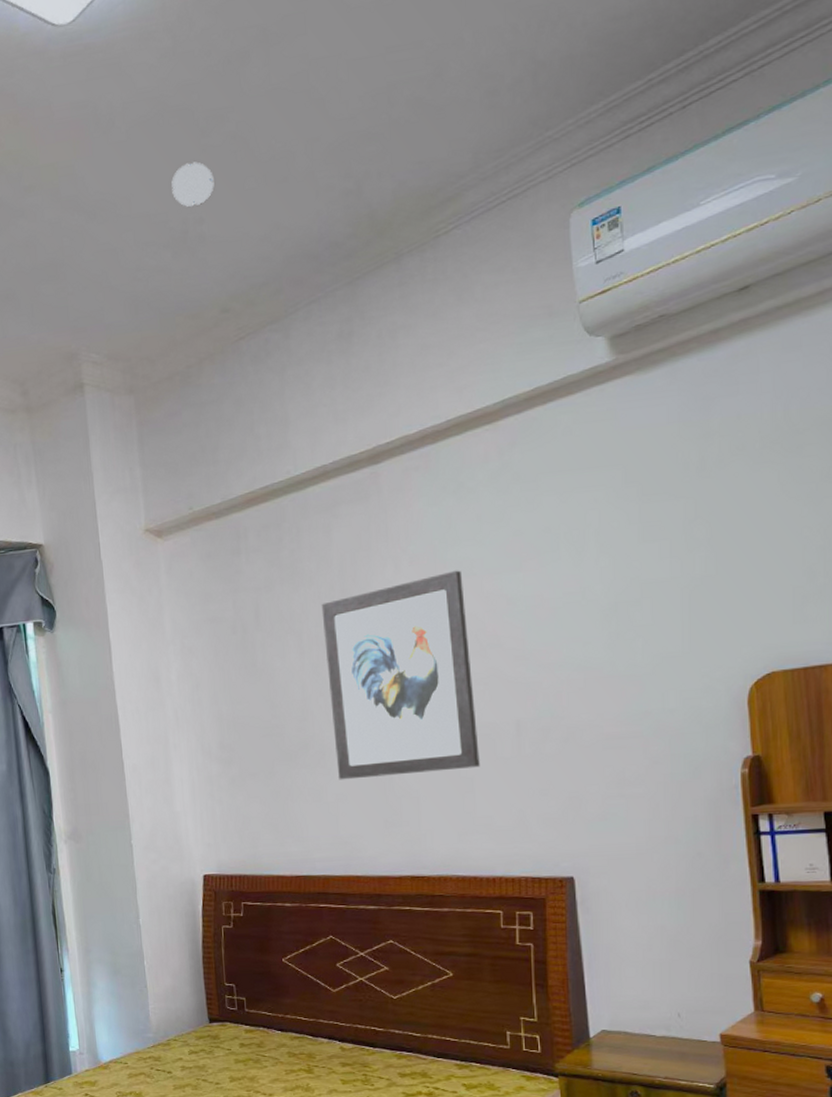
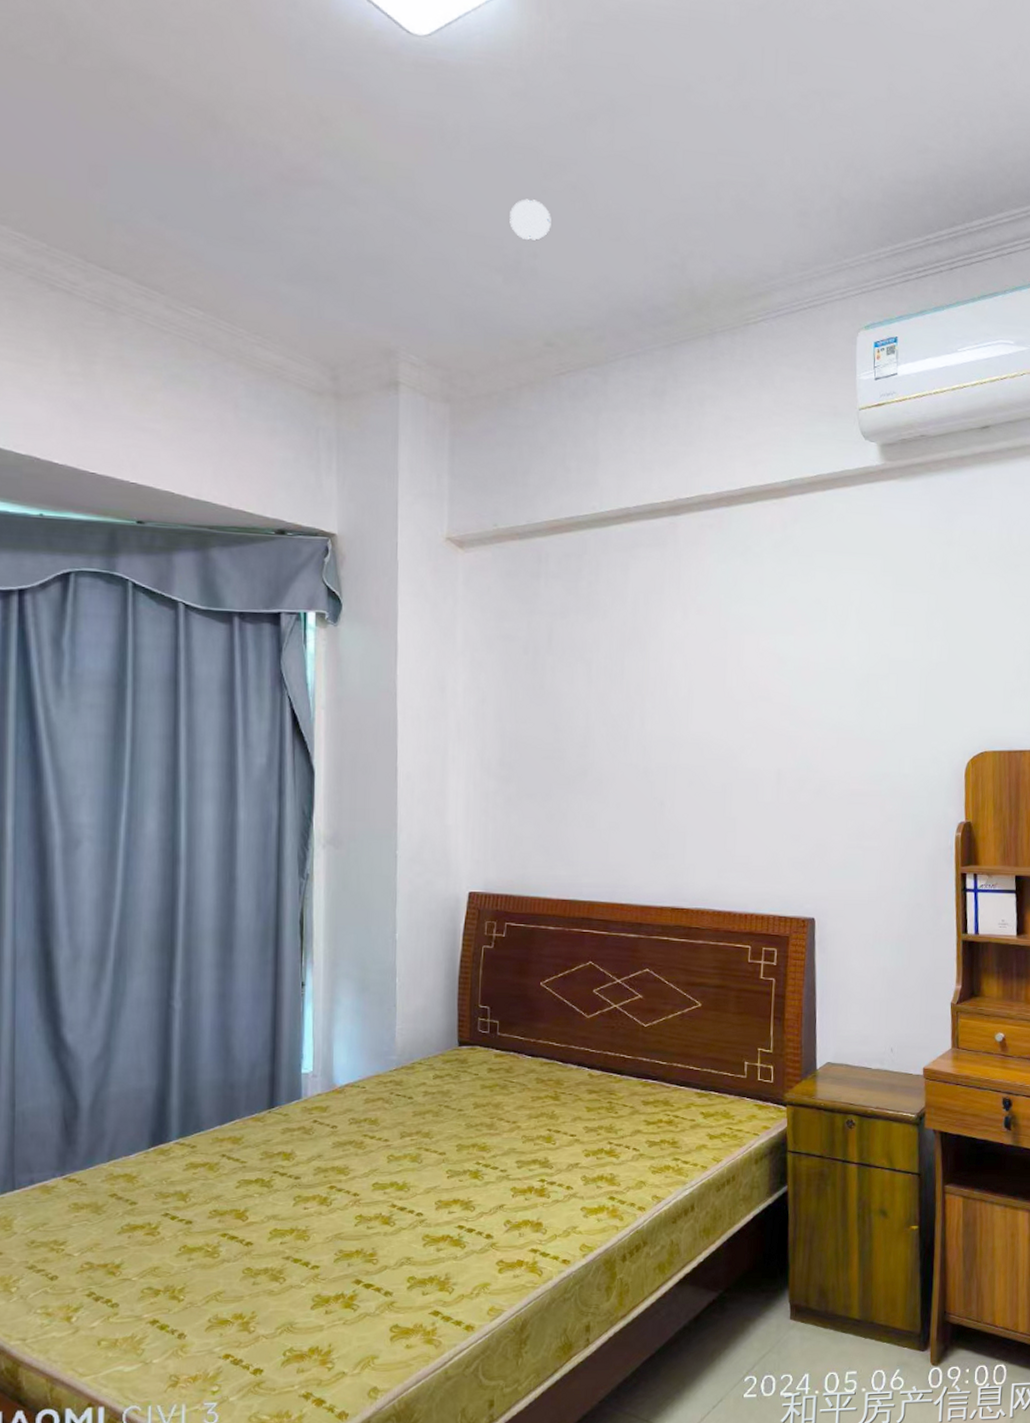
wall art: present [321,570,480,780] -> none [612,625,743,810]

